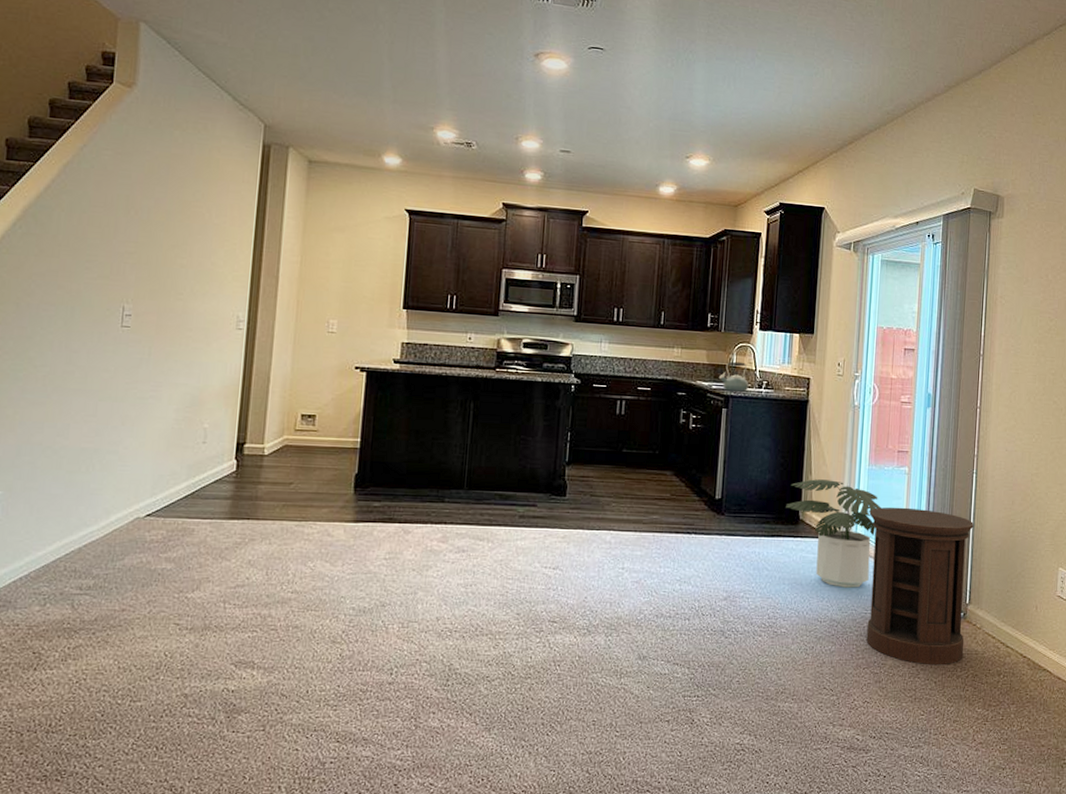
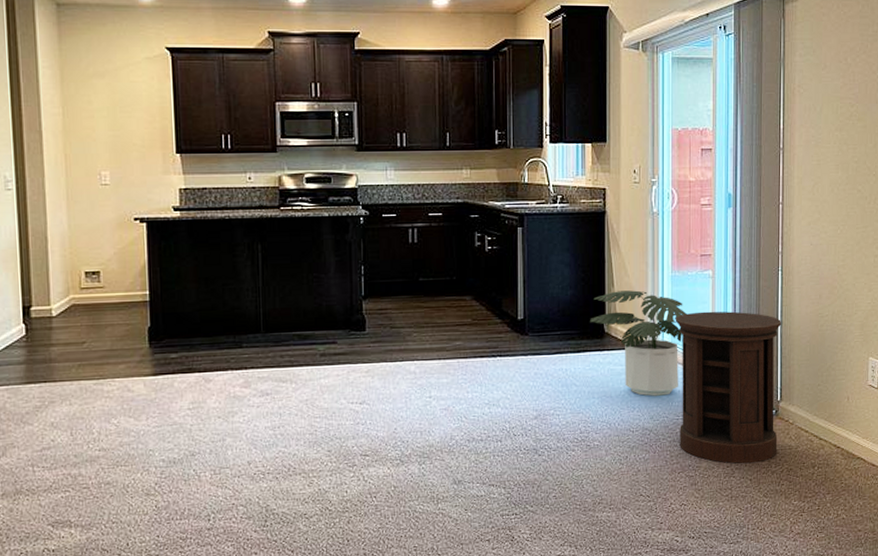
kettle: present [718,361,749,393] -> none [511,178,543,210]

